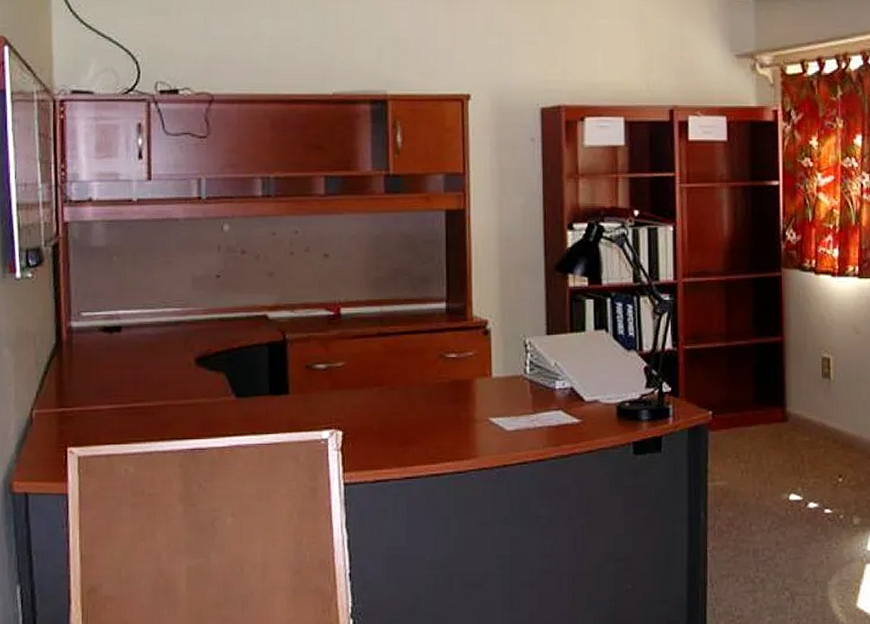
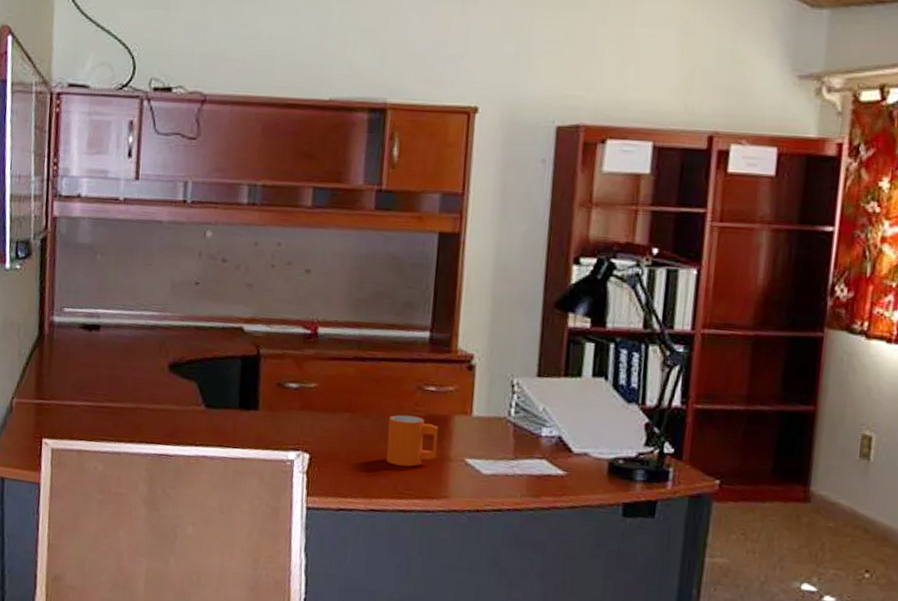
mug: none [416,383,463,432] -> present [386,414,438,467]

